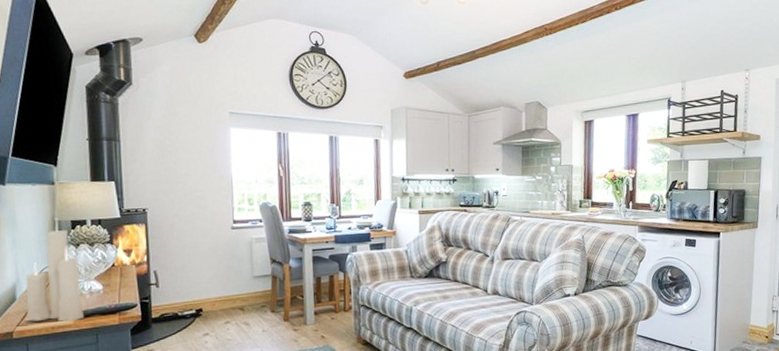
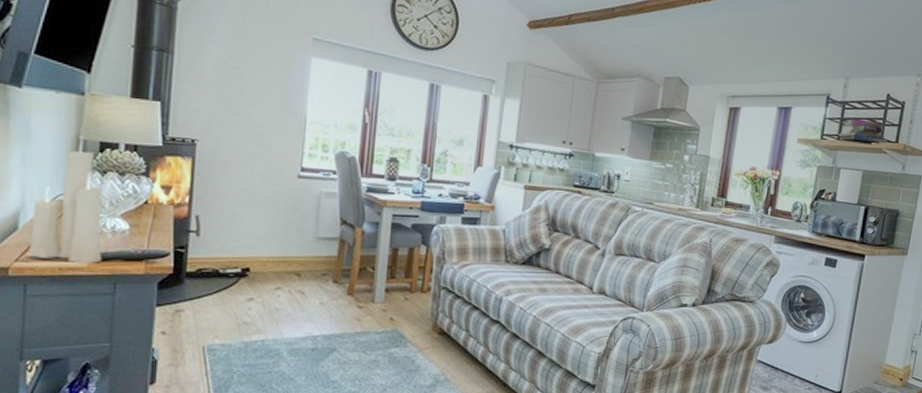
books: none [682,115,724,137] -> present [838,118,884,145]

